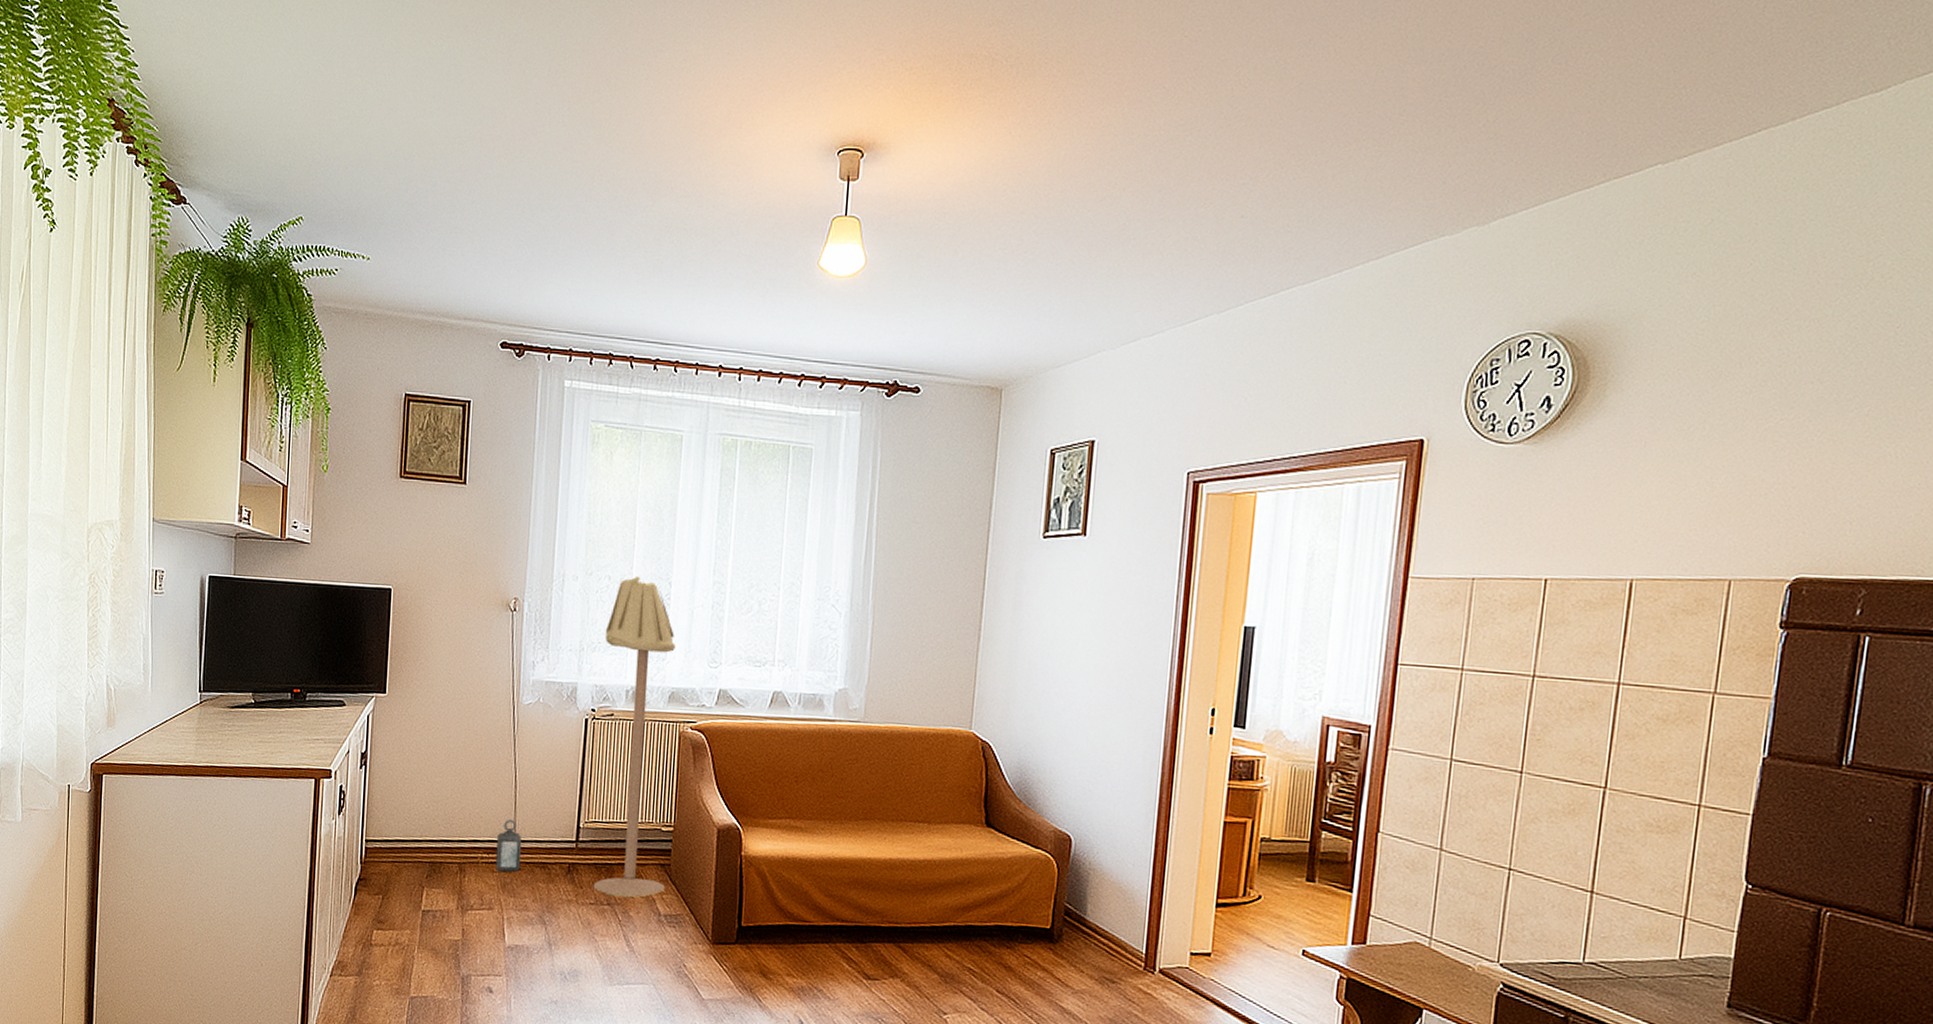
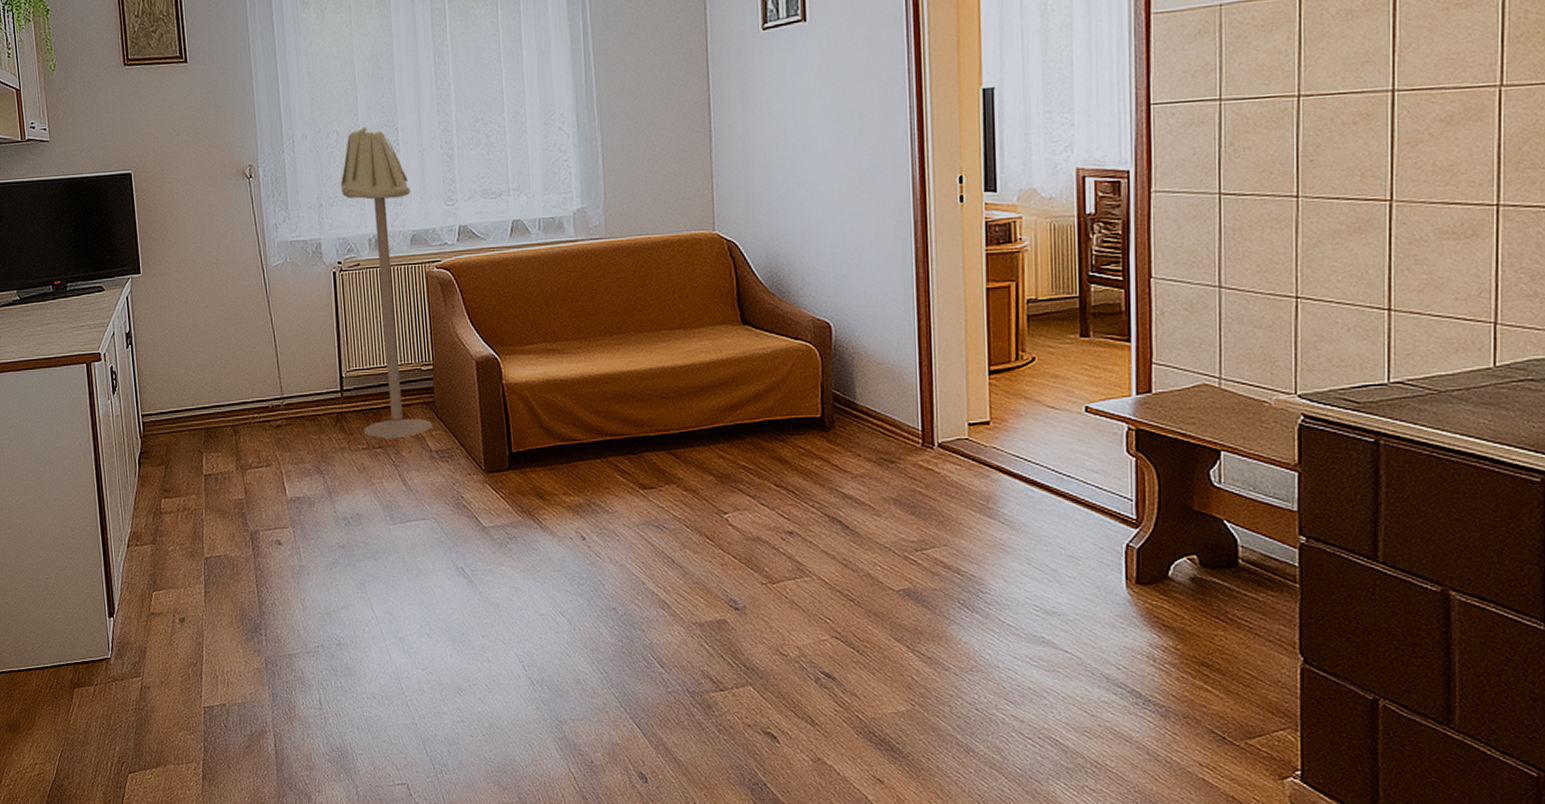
lantern: present [496,819,522,872] -> none [265,377,292,429]

